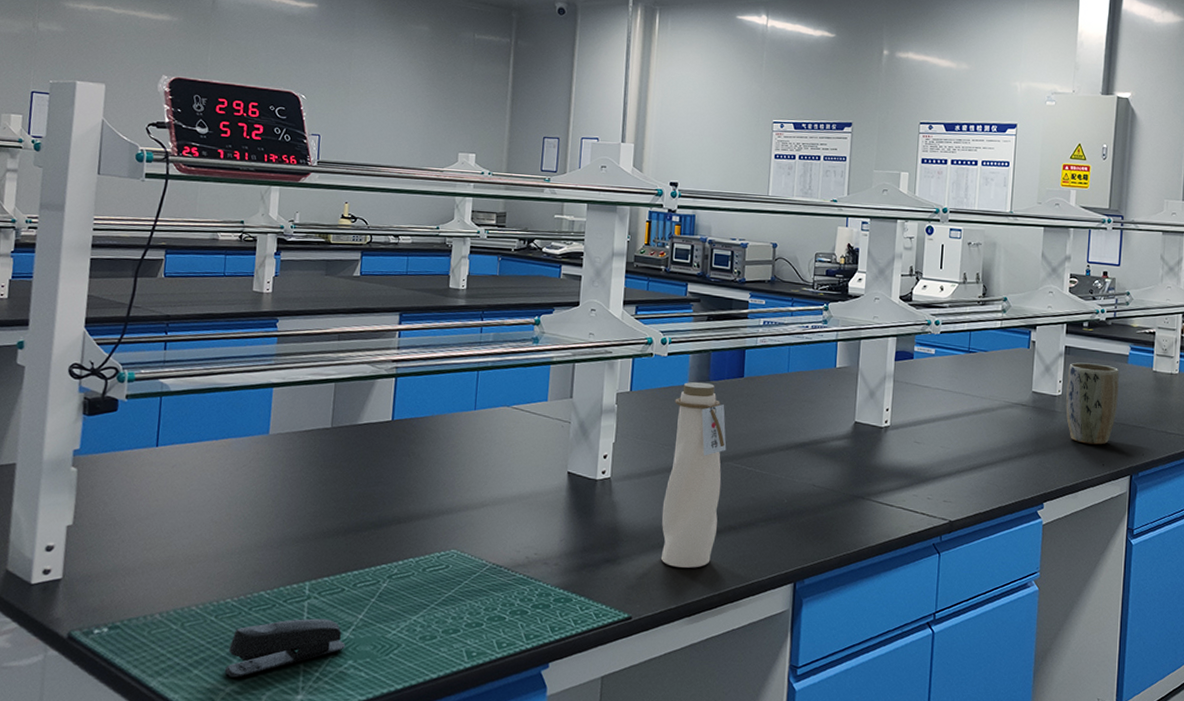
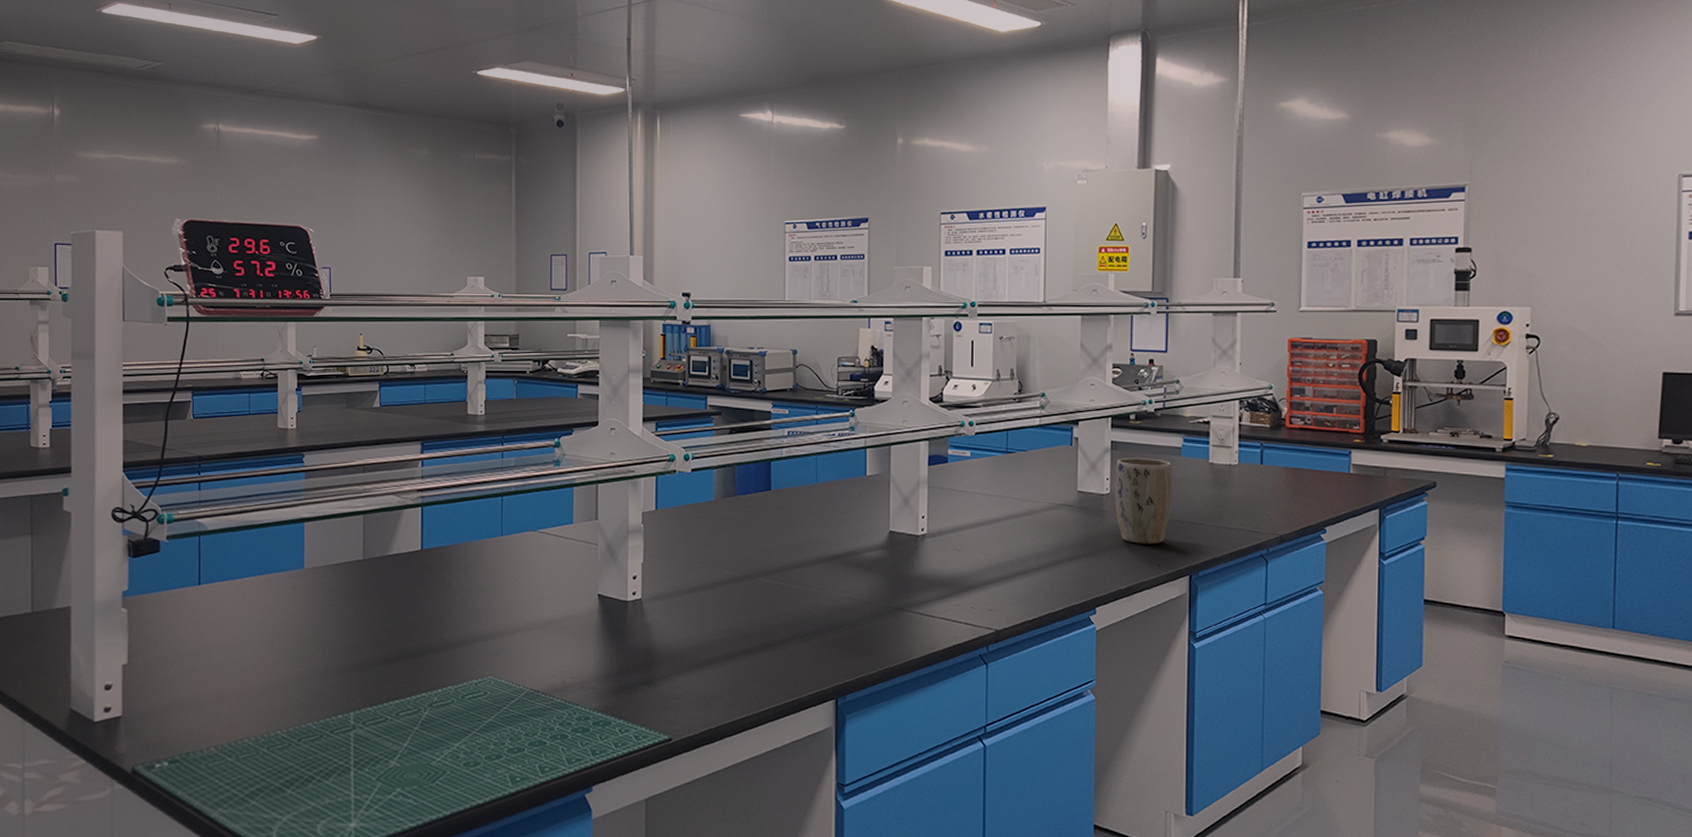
stapler: present [224,618,346,678] -> none [280,748,393,807]
water bottle: present [660,381,727,568] -> none [695,497,758,687]

